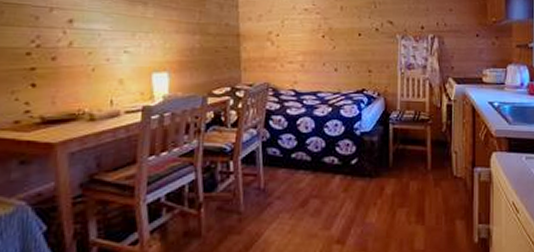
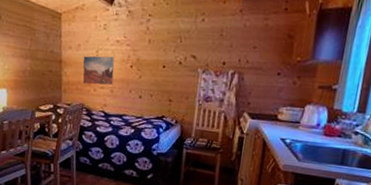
wall art: none [266,26,304,60] -> present [82,55,115,86]

